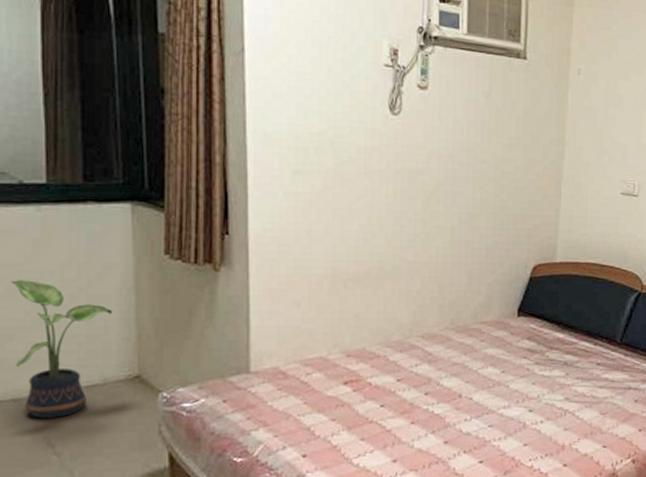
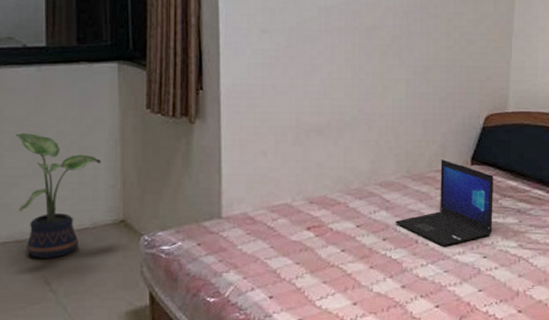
laptop: none [438,311,541,401] -> present [395,159,494,247]

